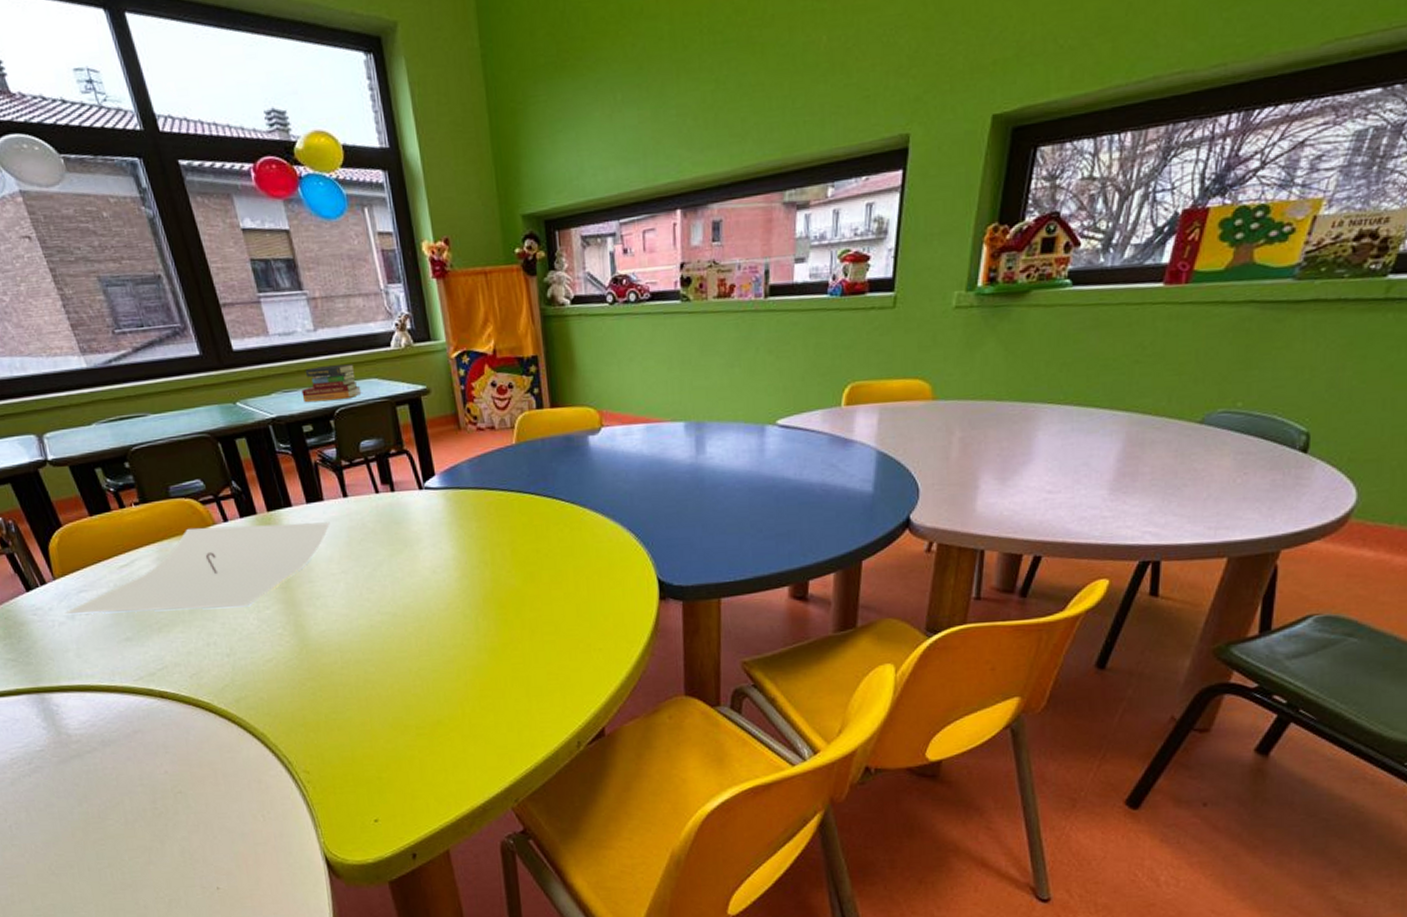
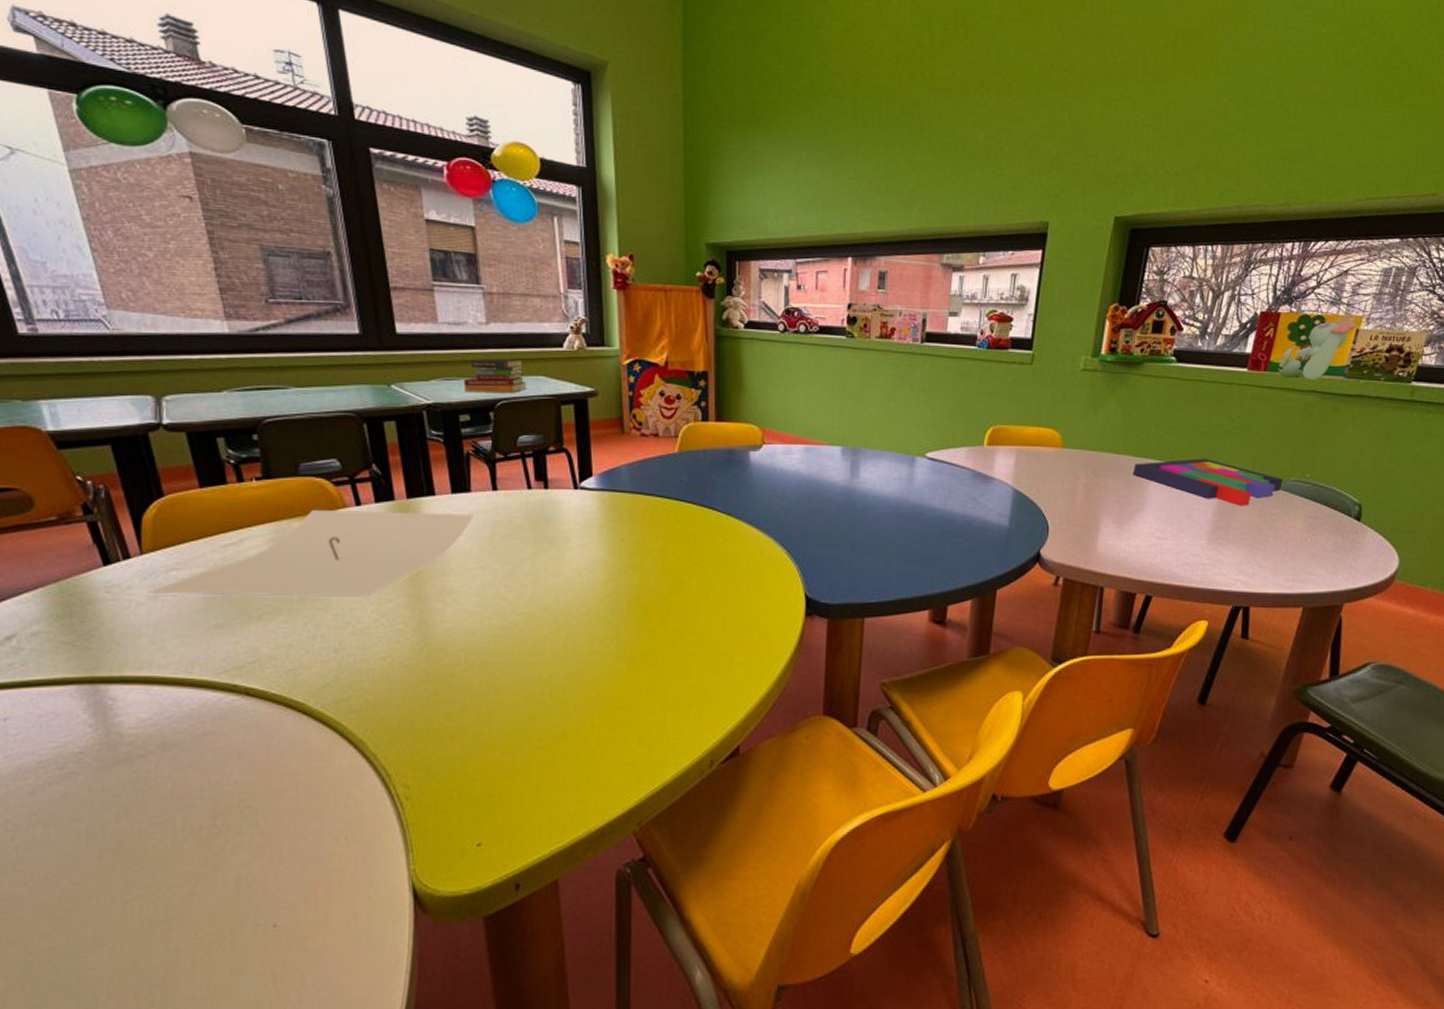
toy blocks: none [1017,396,1208,448] -> present [1132,458,1284,506]
stuffed animal: none [1204,207,1314,289] -> present [1278,320,1357,381]

